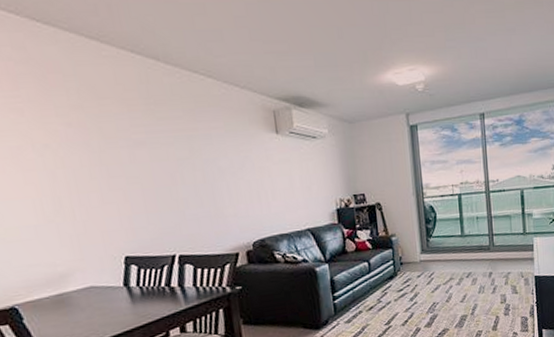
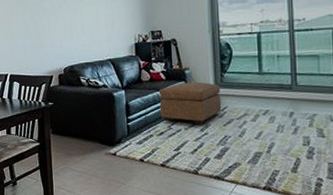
ottoman: none [366,248,429,295] -> present [159,81,222,125]

